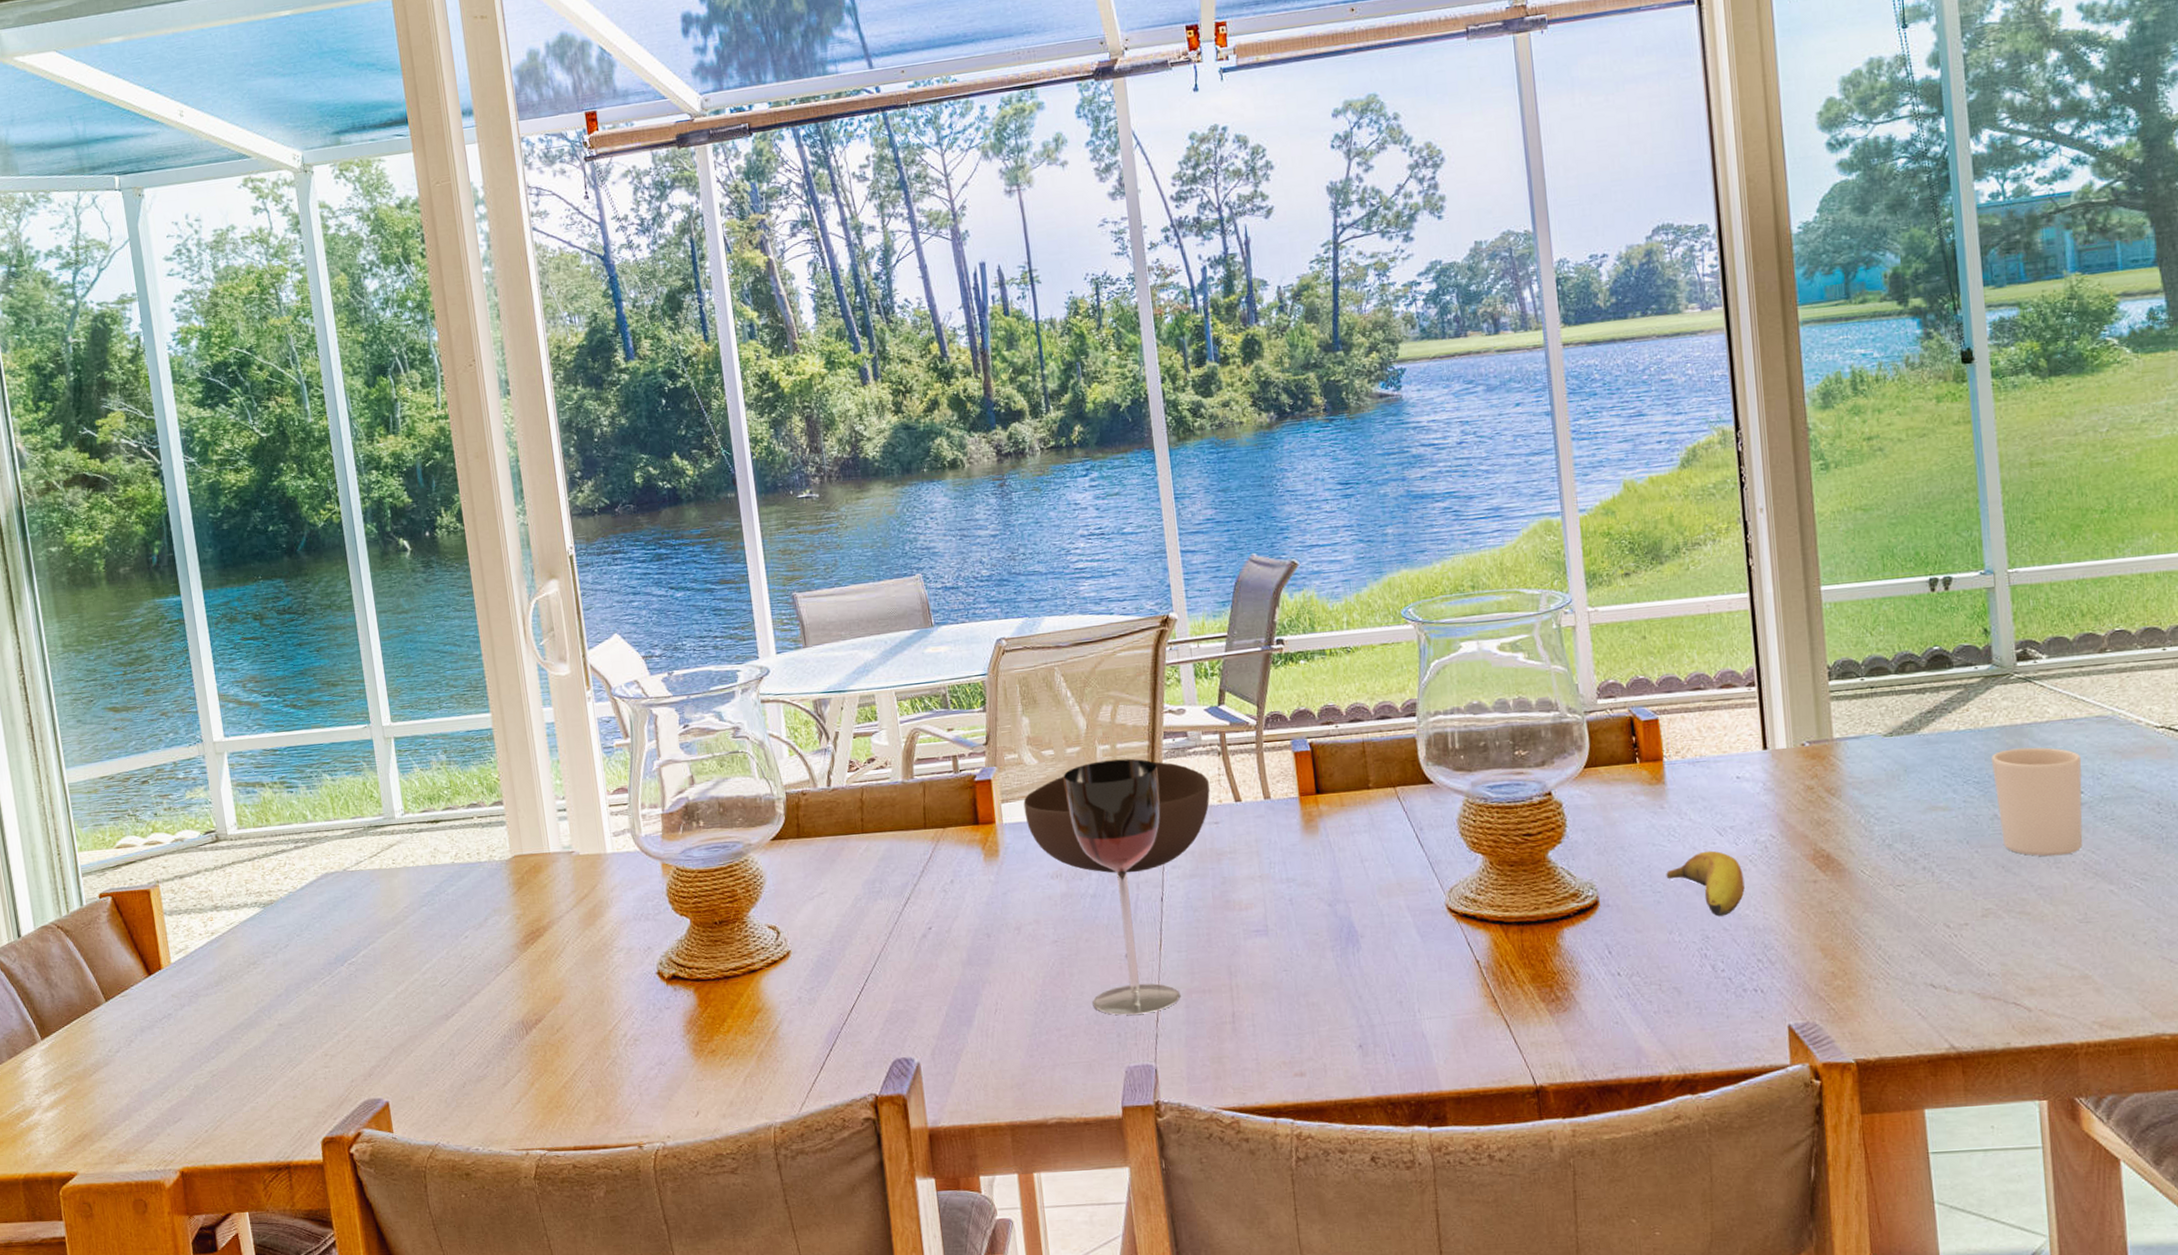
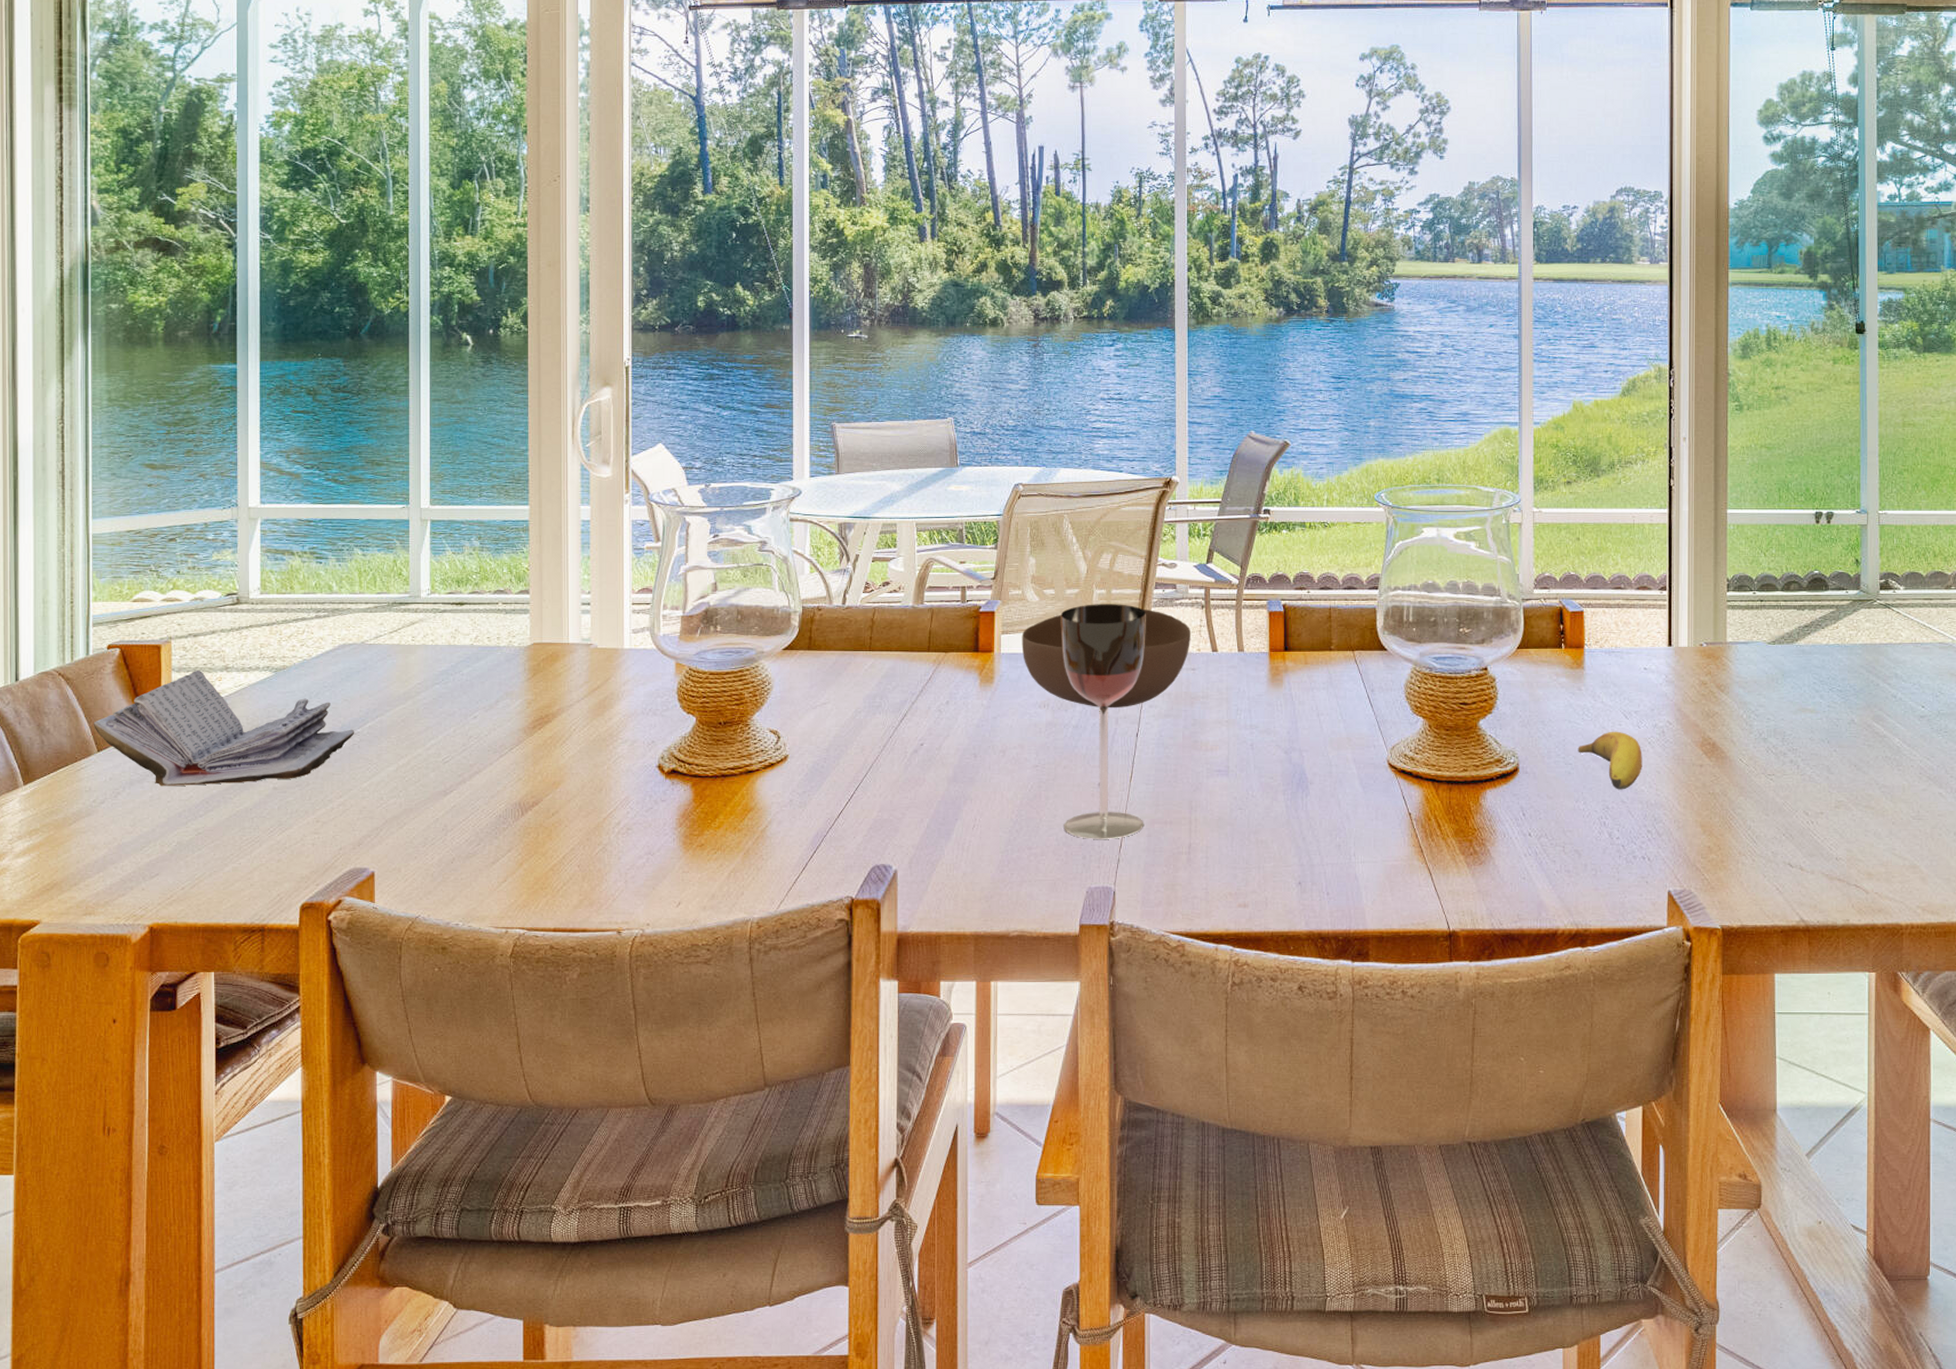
book: none [97,911,350,1032] -> present [93,670,355,787]
mug: present [1991,747,2083,857] -> none [1853,664,1925,760]

